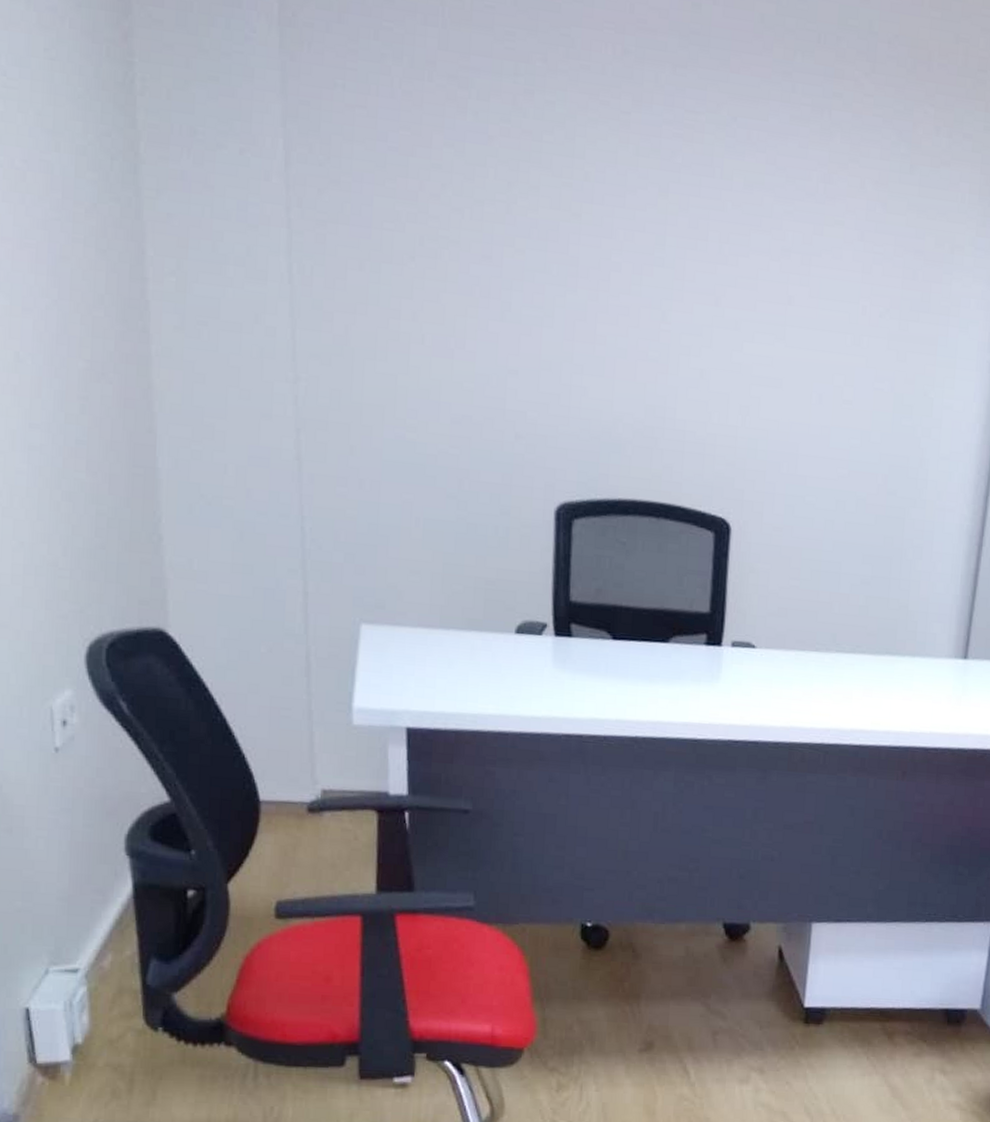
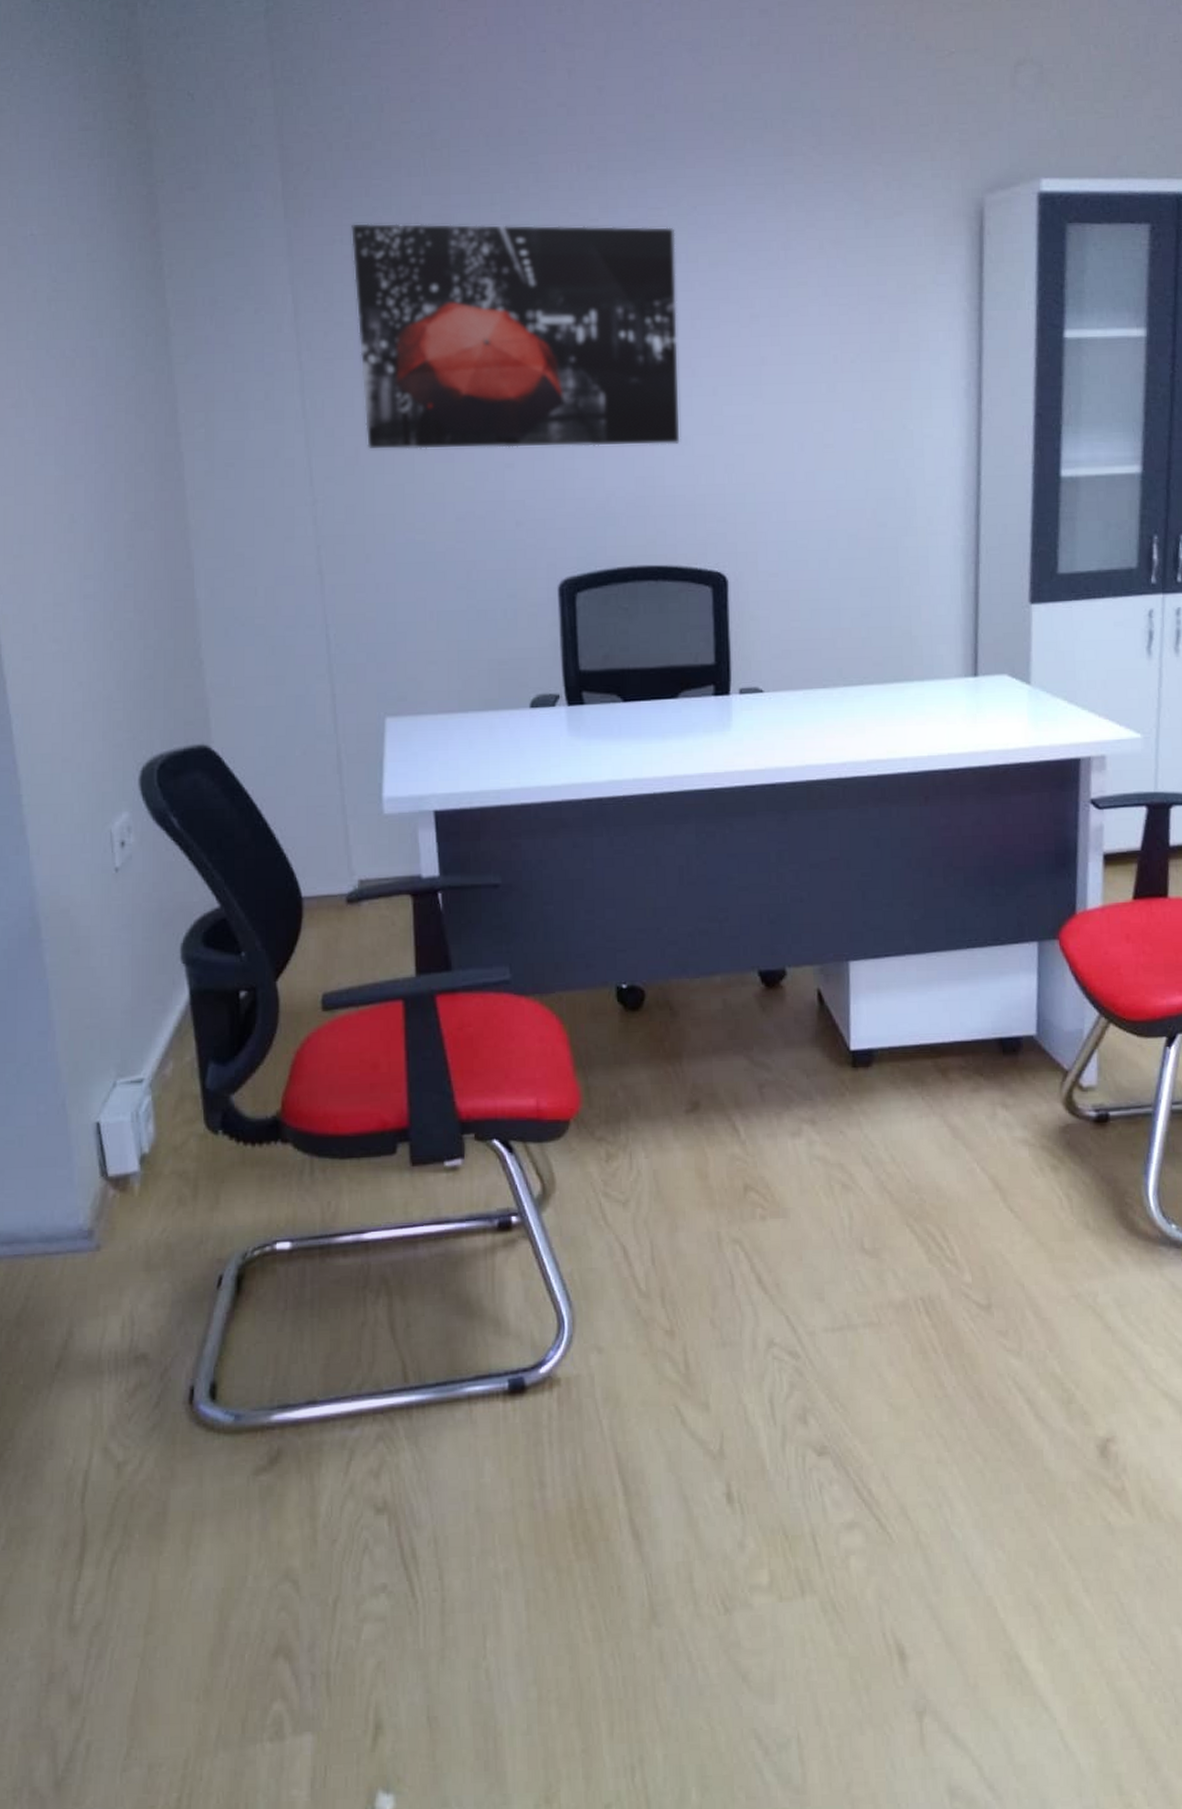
wall art: none [354,69,712,377] -> present [350,223,681,451]

